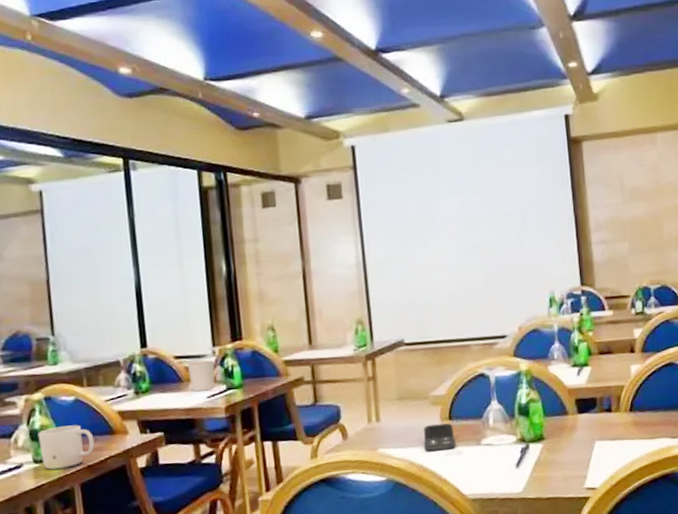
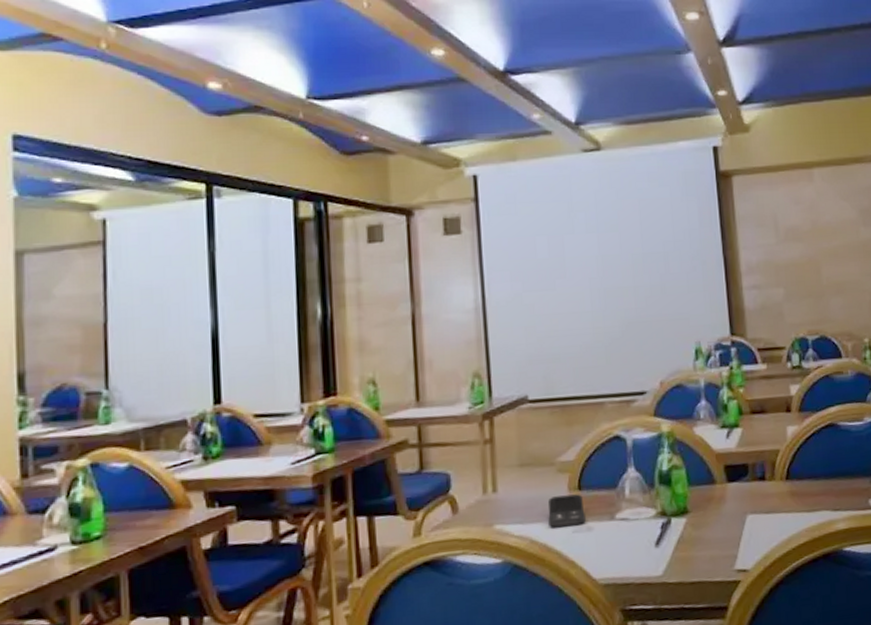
mug: present [37,425,95,471] -> none [79,497,149,554]
dixie cup: present [187,360,215,392] -> none [268,419,302,457]

